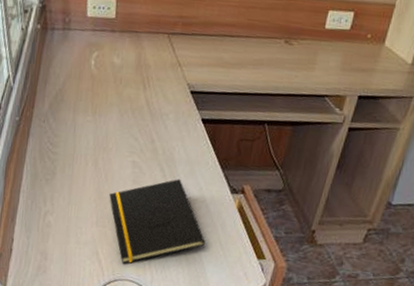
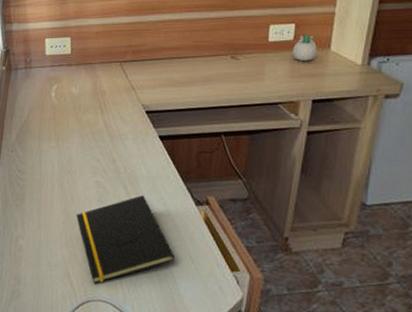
succulent planter: none [346,24,372,55] -> present [292,33,317,62]

